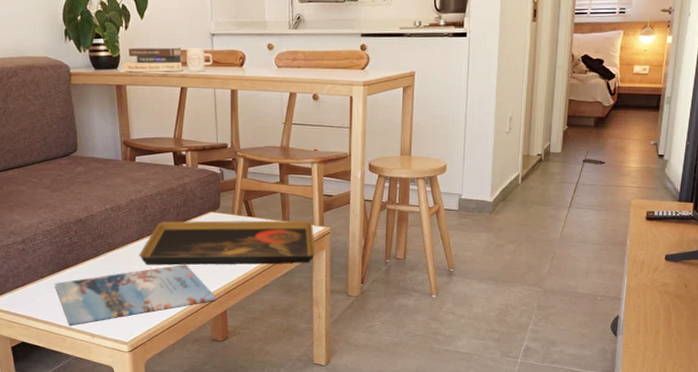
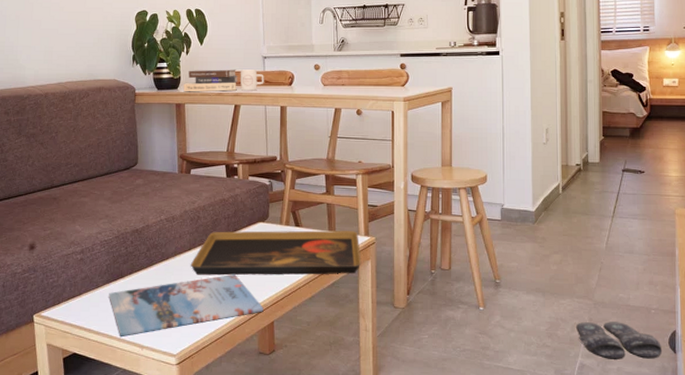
slippers: none [525,308,604,342] -> present [576,322,661,359]

